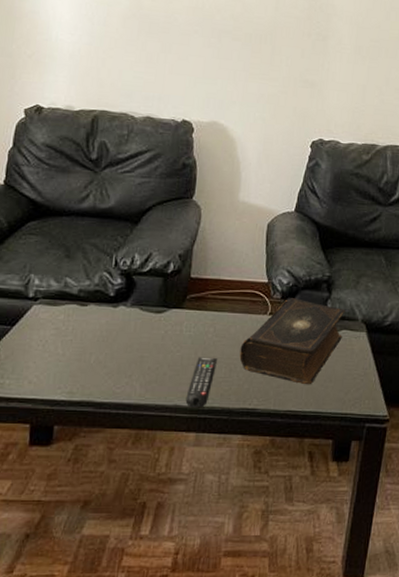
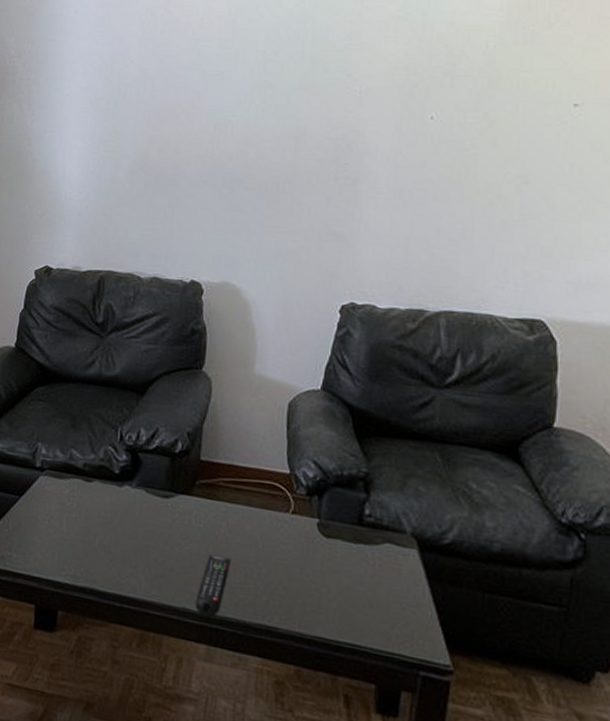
book: present [239,298,346,385] -> none [257,495,389,608]

